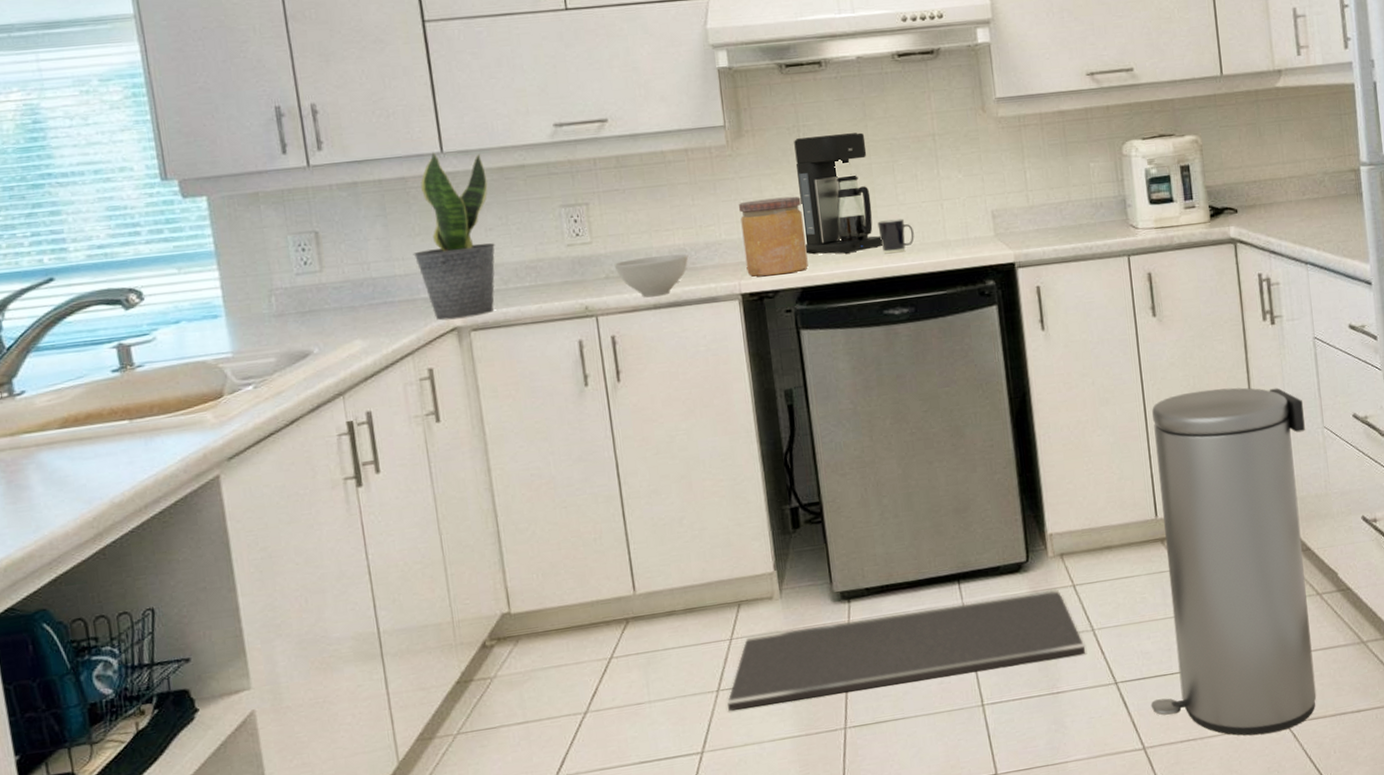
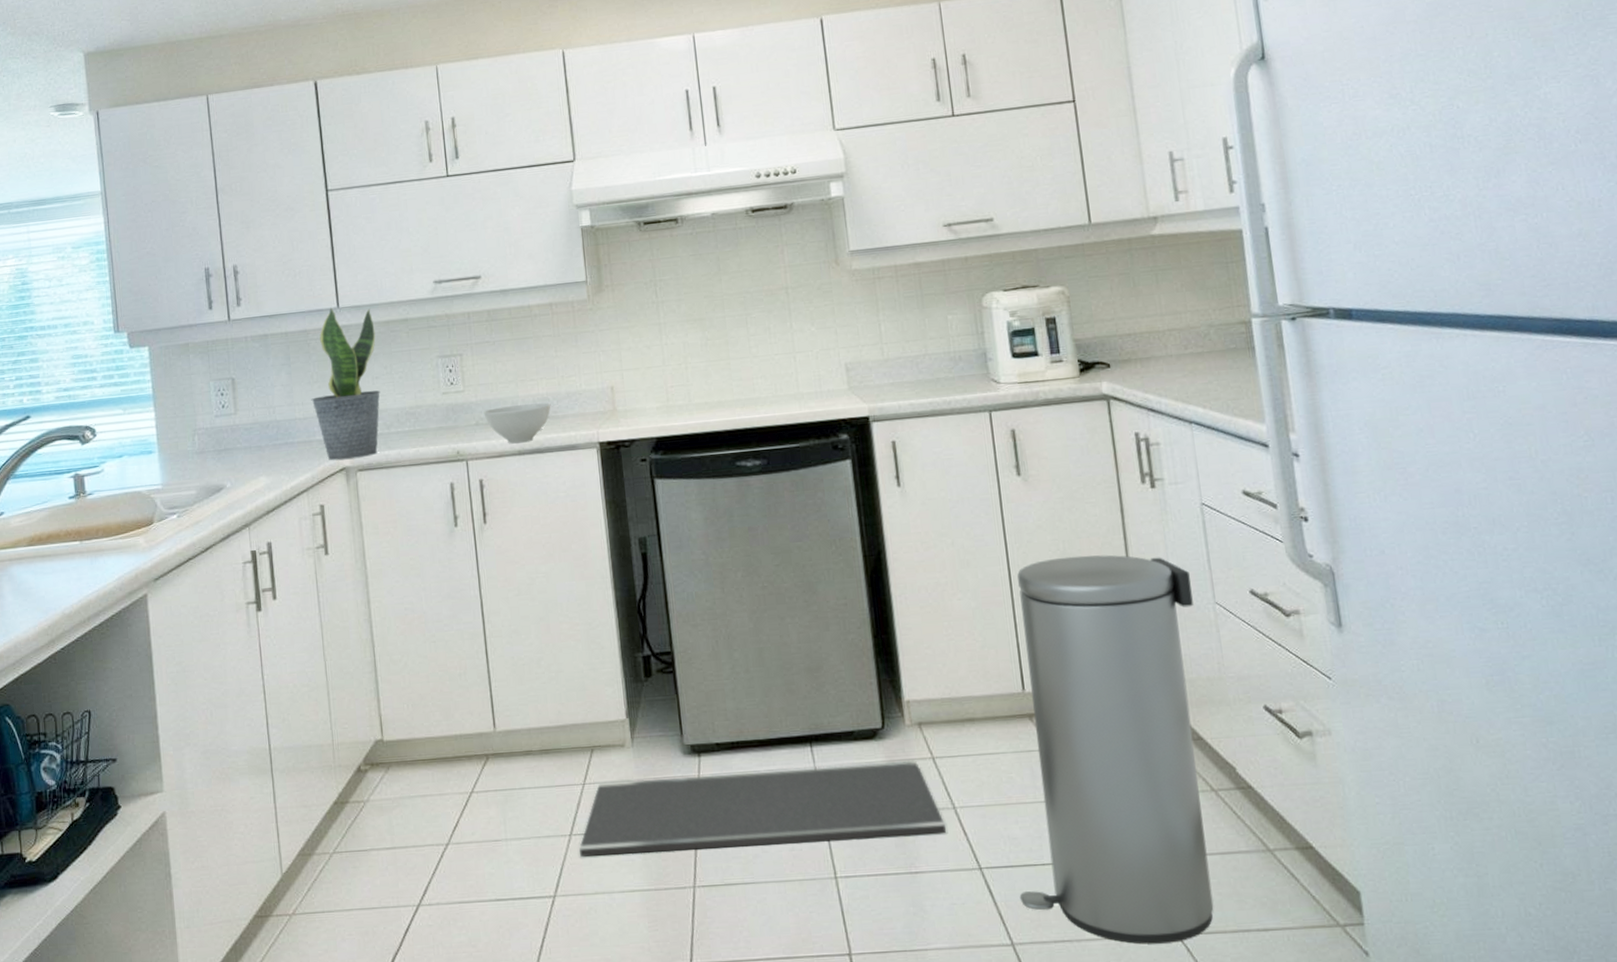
jar: present [738,196,808,277] -> none [597,348,663,426]
coffee maker: present [794,132,883,255] -> none [651,286,735,406]
mug: present [877,218,915,254] -> none [730,371,767,406]

